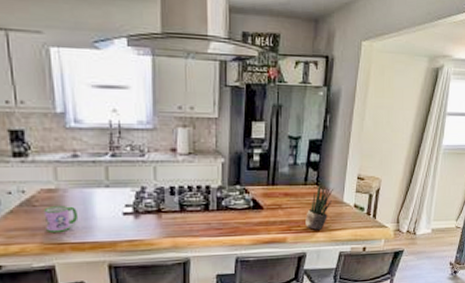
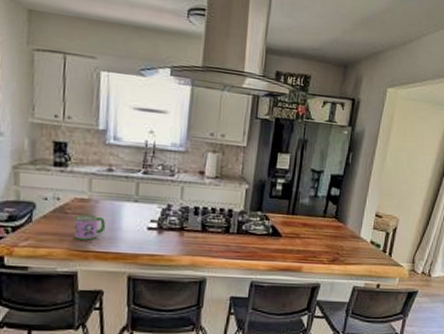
potted plant: present [305,181,334,230] -> none [321,215,352,262]

